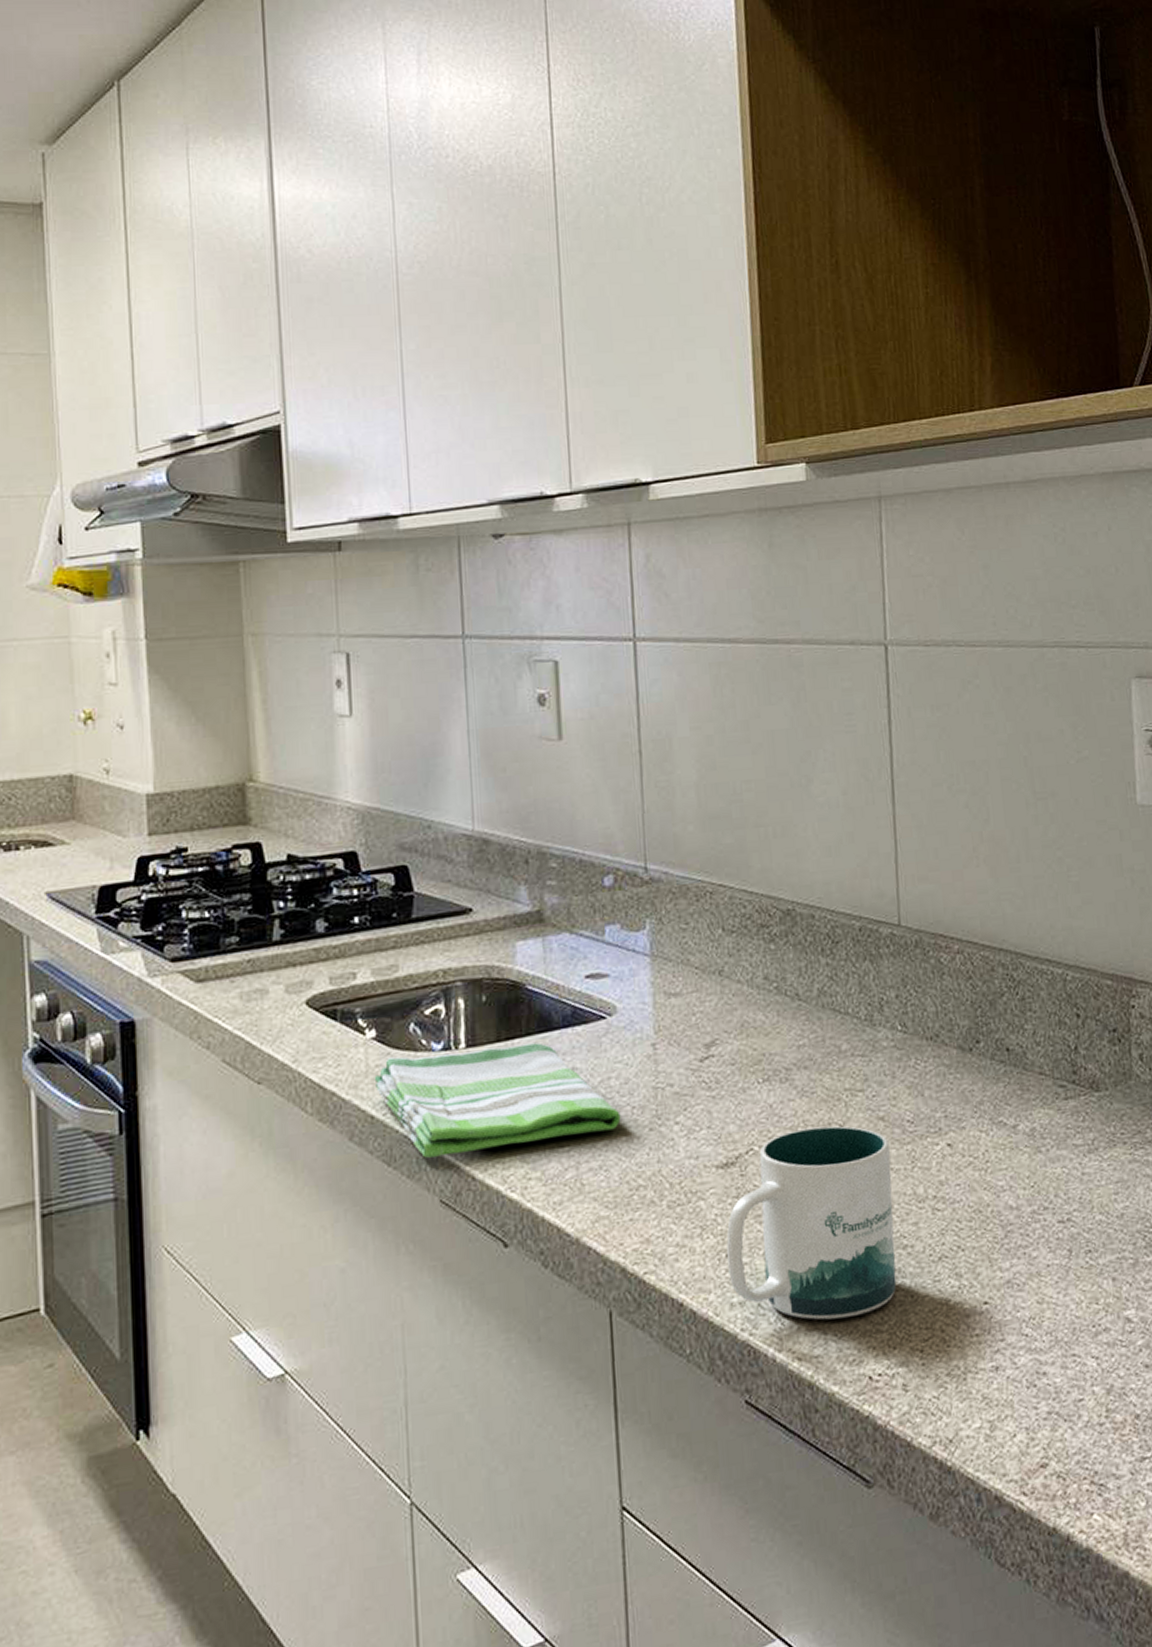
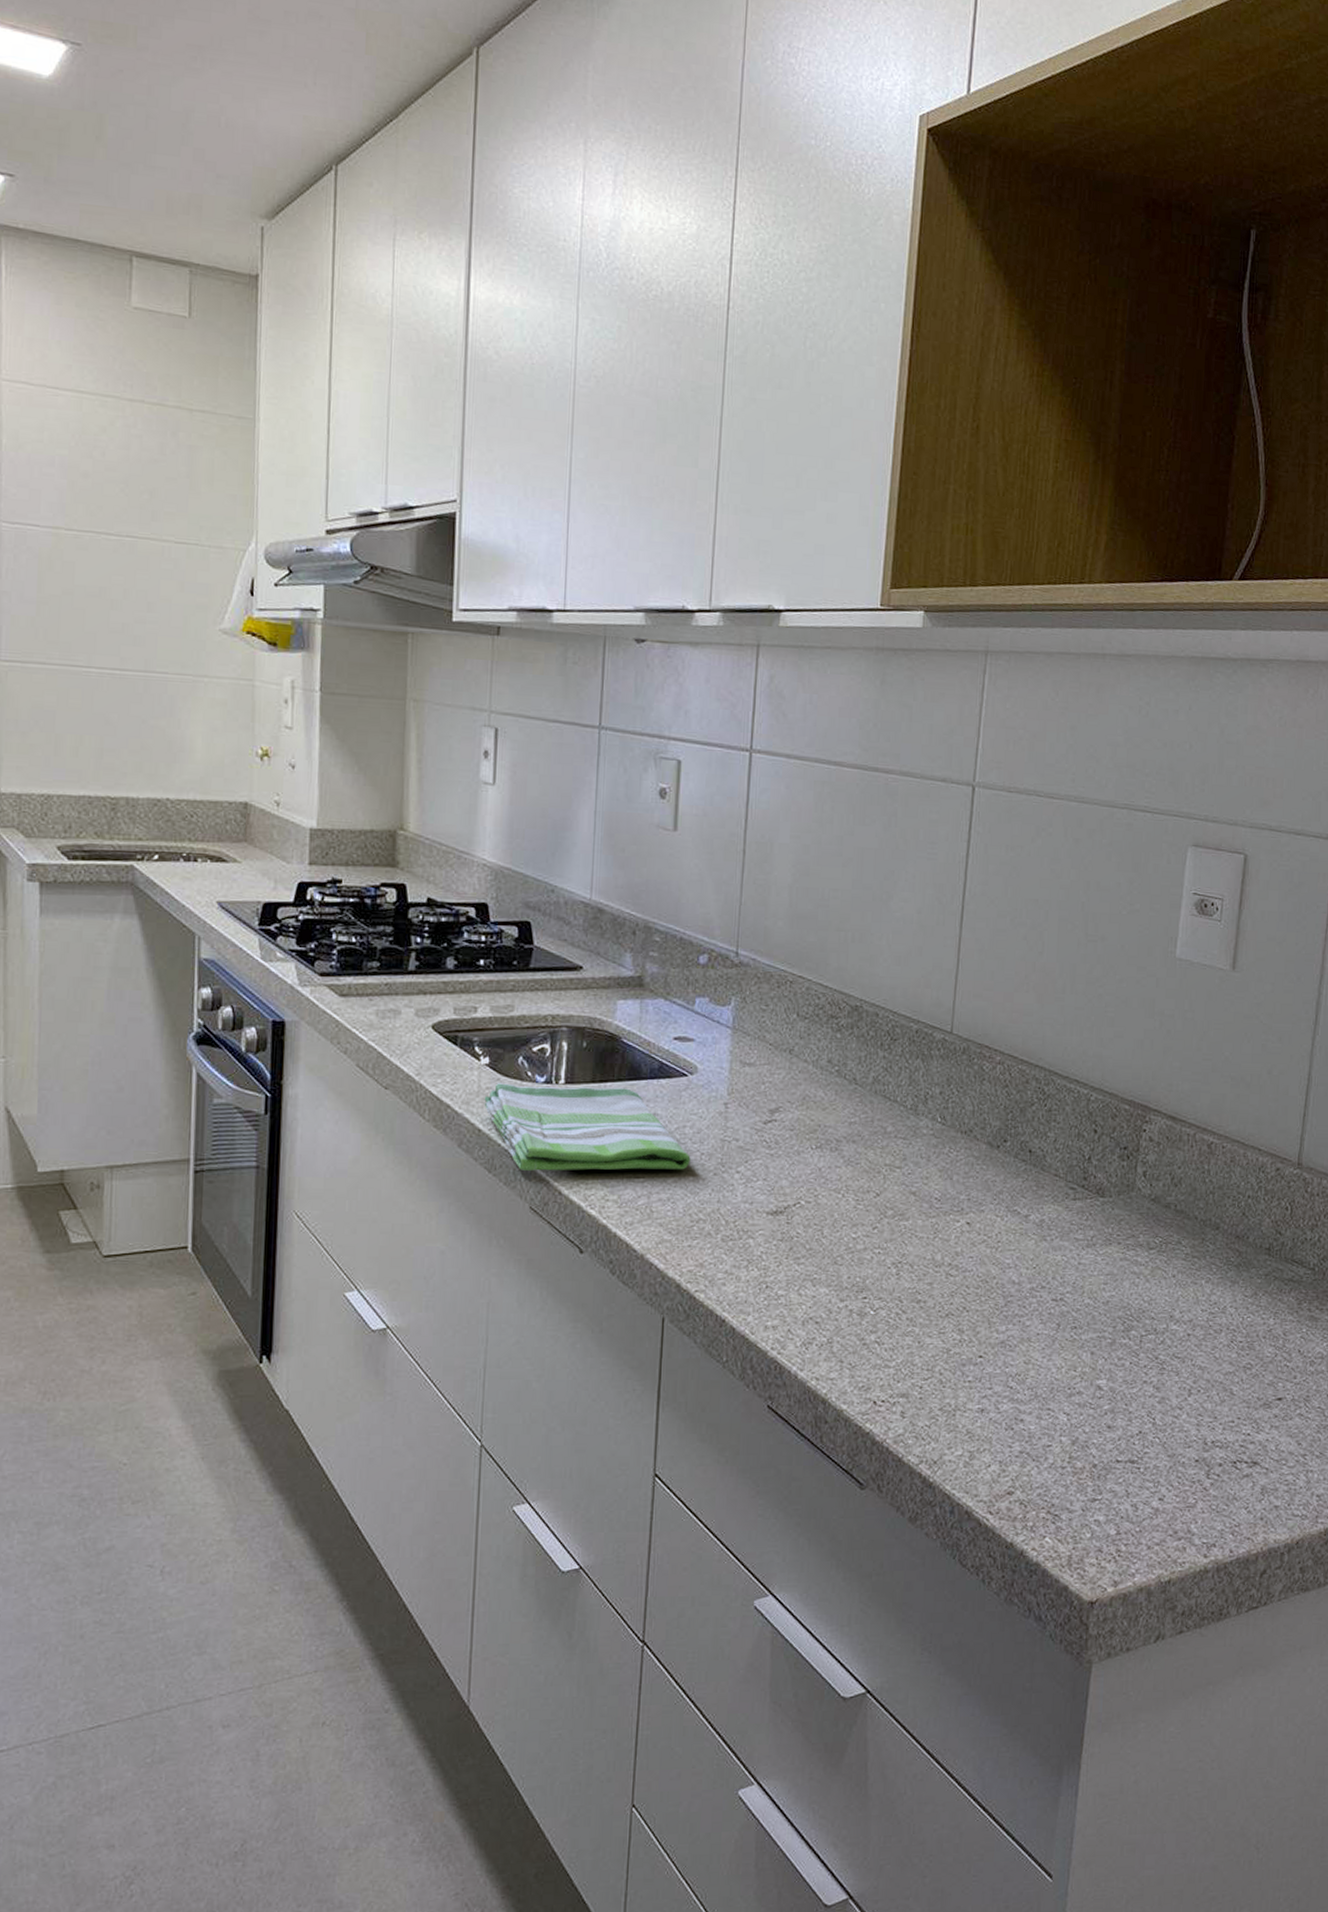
mug: present [726,1126,897,1320] -> none [767,1192,917,1351]

